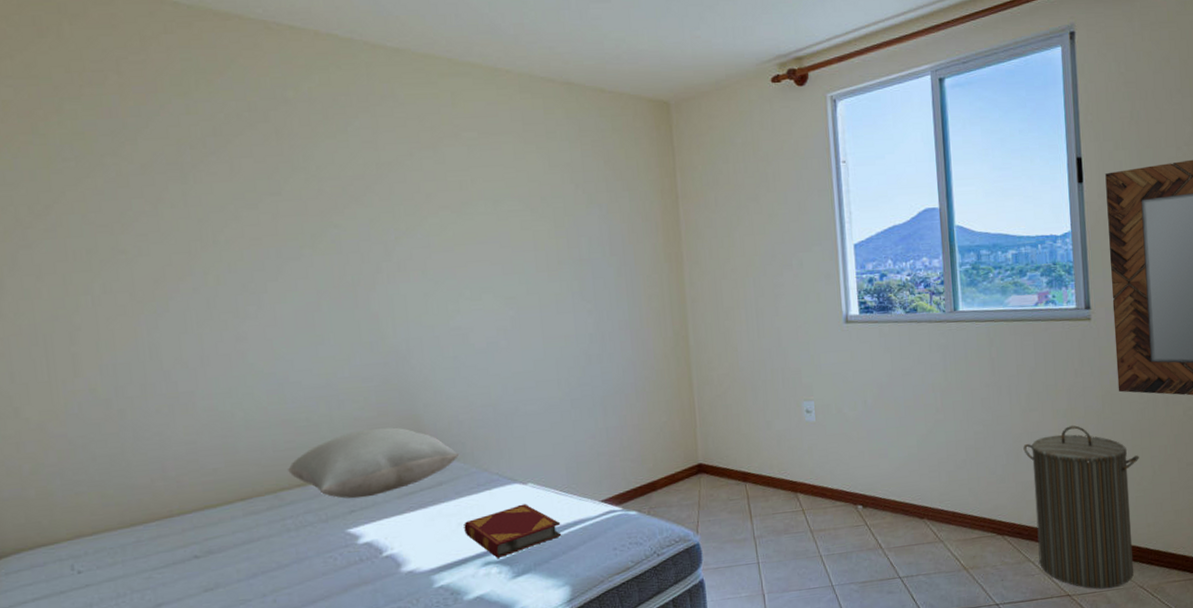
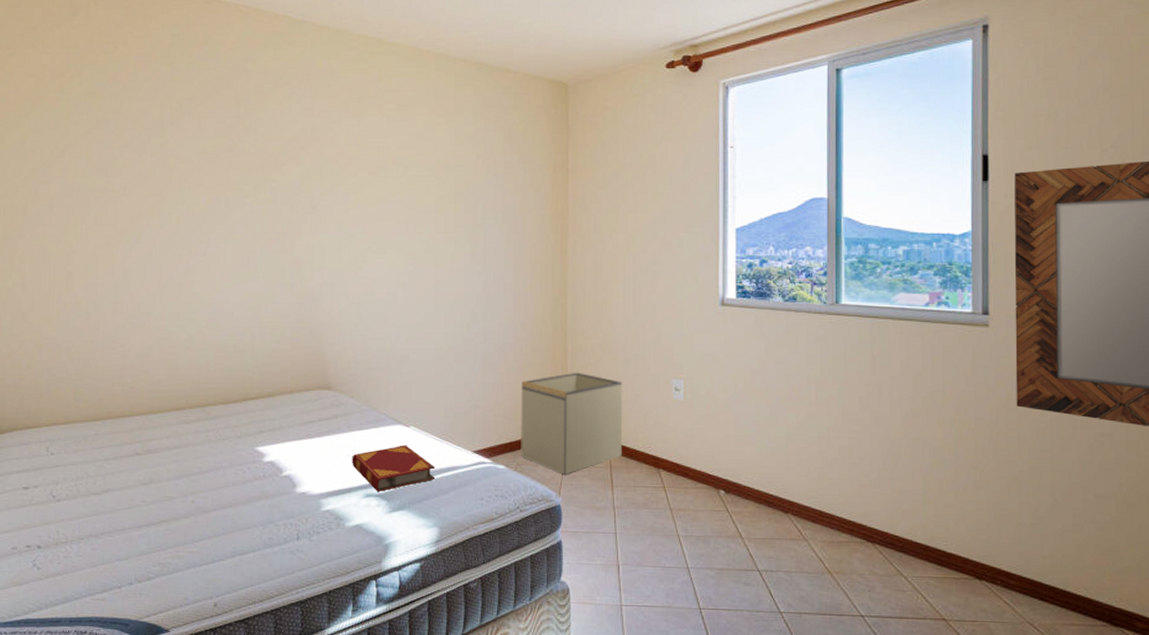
pillow: present [288,427,460,499] -> none [215,360,355,421]
storage bin: none [646,405,758,512] -> present [521,372,623,475]
laundry hamper: present [1023,425,1139,589] -> none [902,437,1037,620]

